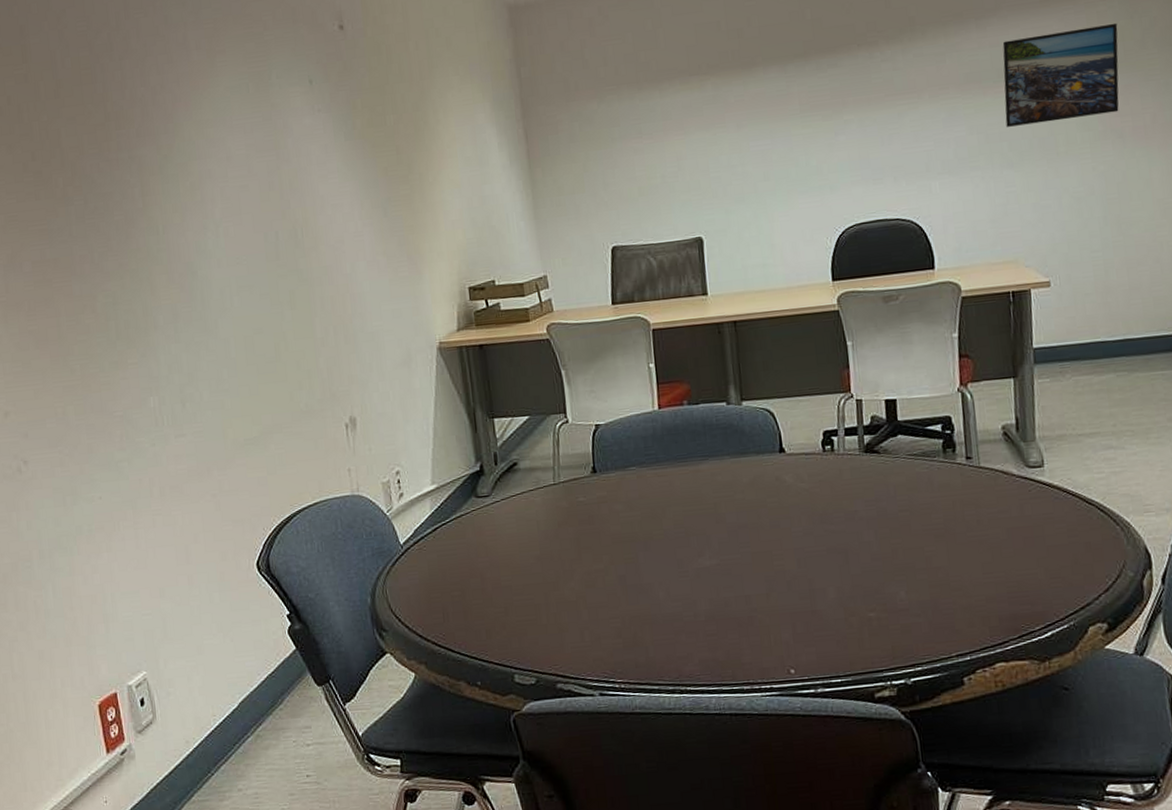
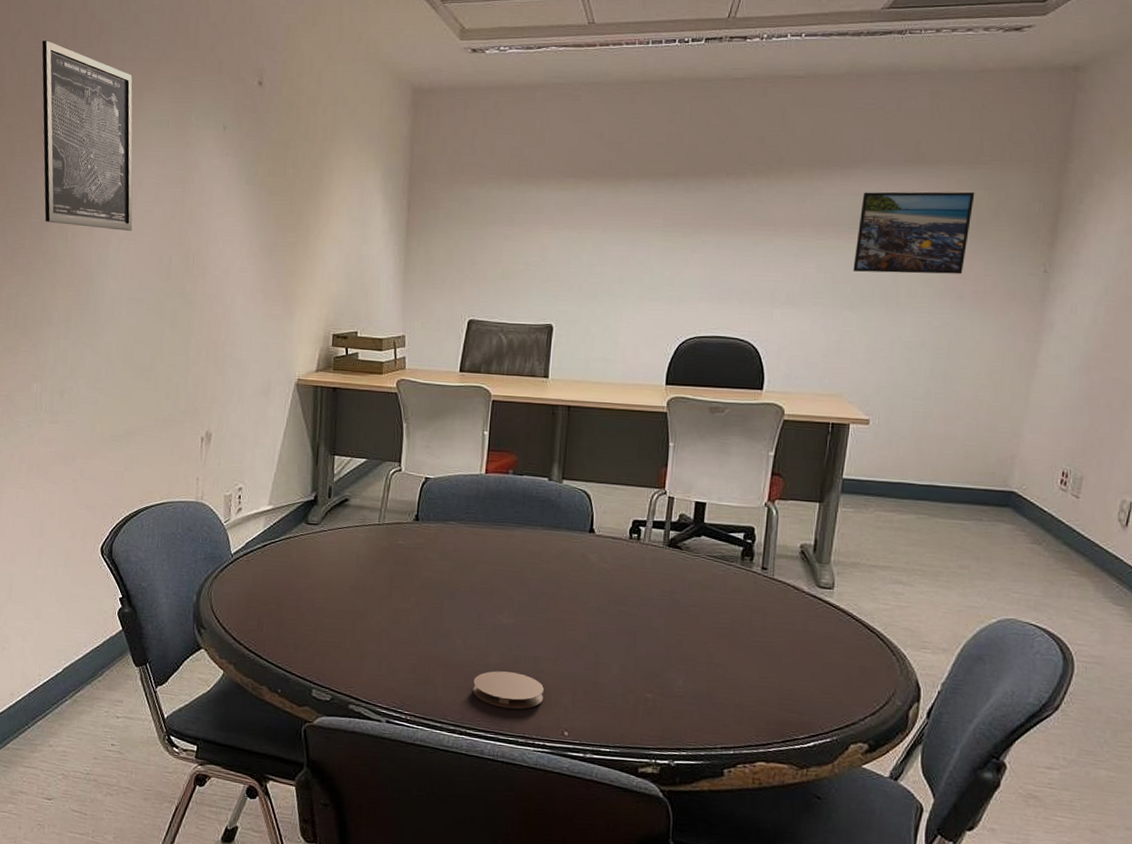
wall art: none [91,17,229,218] -> present [41,40,133,231]
coaster: none [685,616,762,657] -> present [473,671,544,709]

